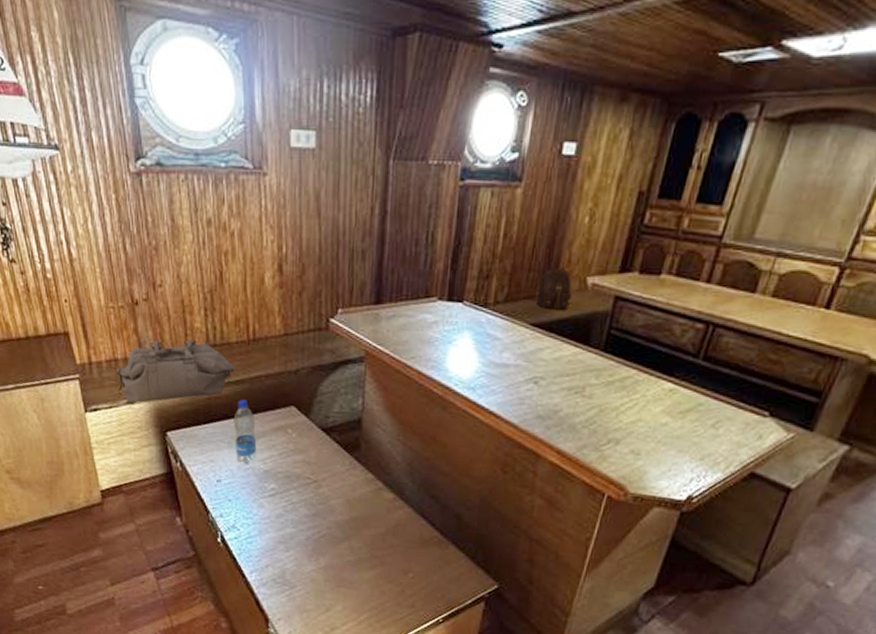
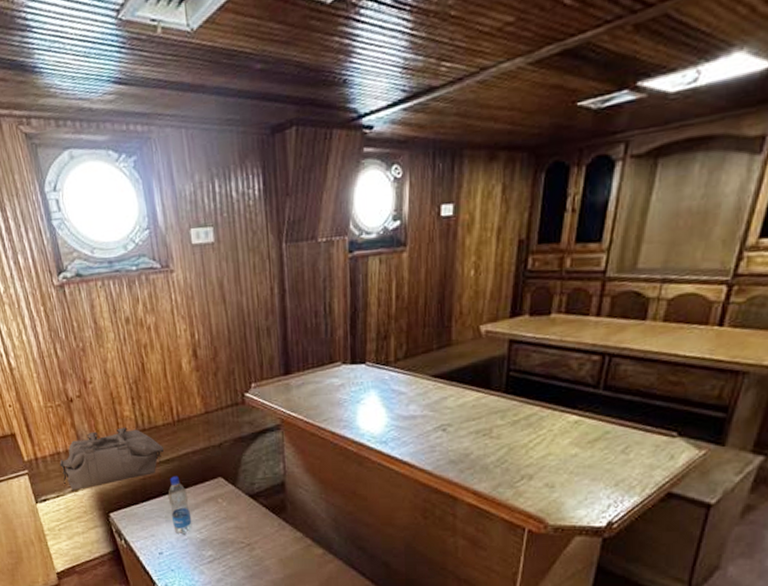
backpack: present [529,264,572,310] -> none [427,317,468,360]

